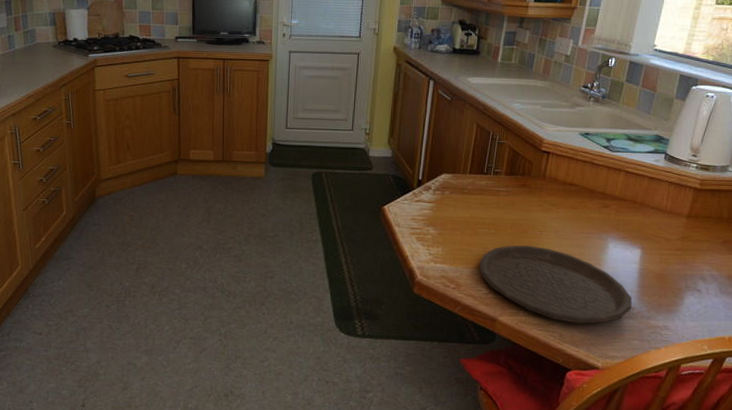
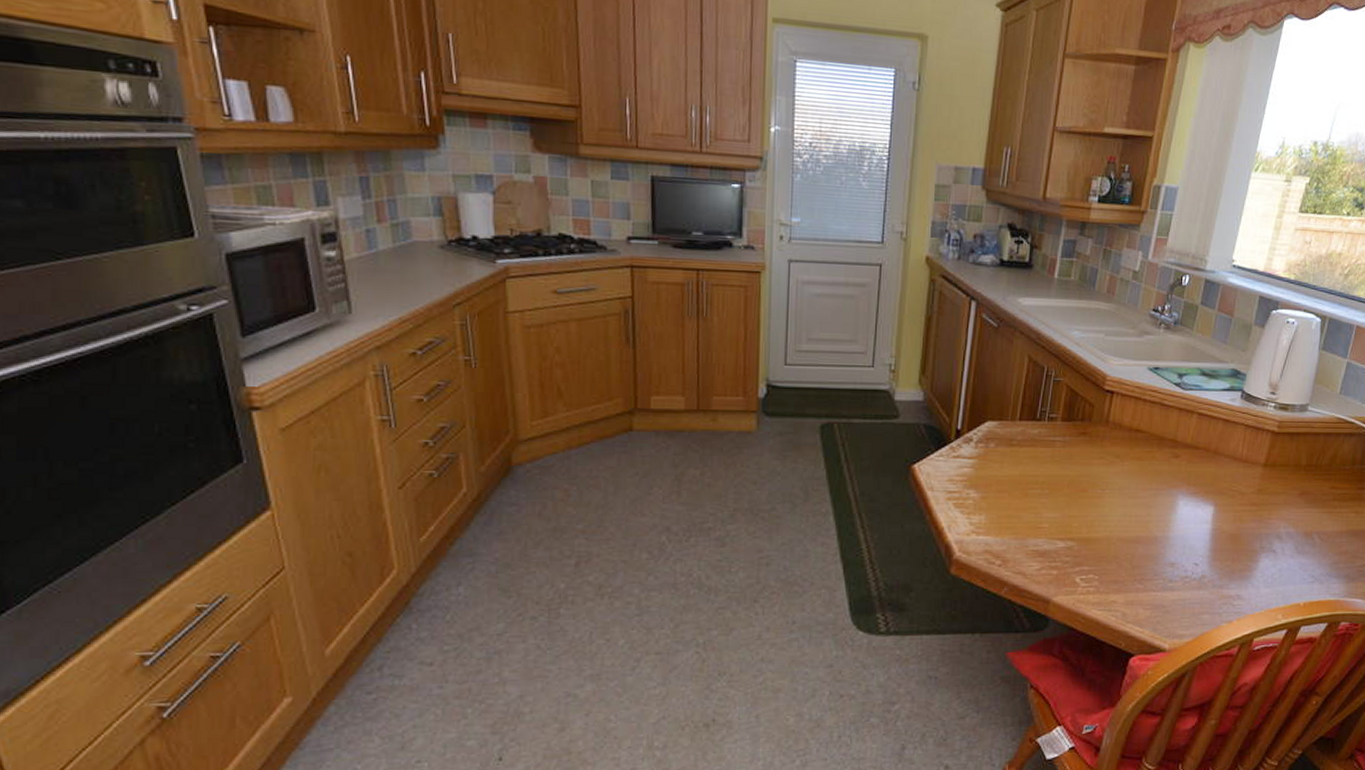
plate: present [479,245,632,324] -> none [1029,507,1203,599]

